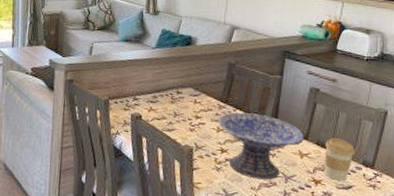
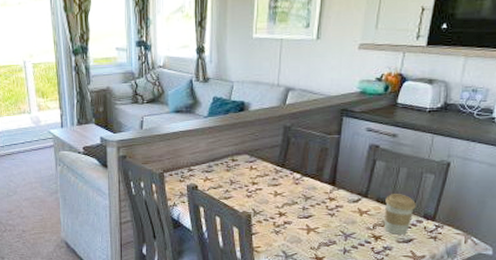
decorative bowl: present [217,112,304,180] -> none [274,175,363,239]

